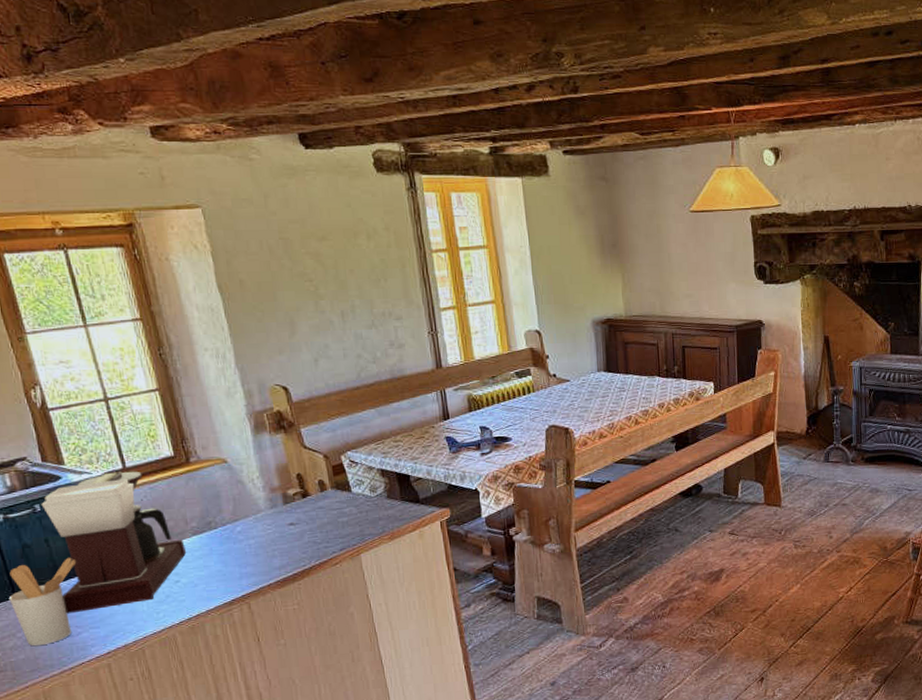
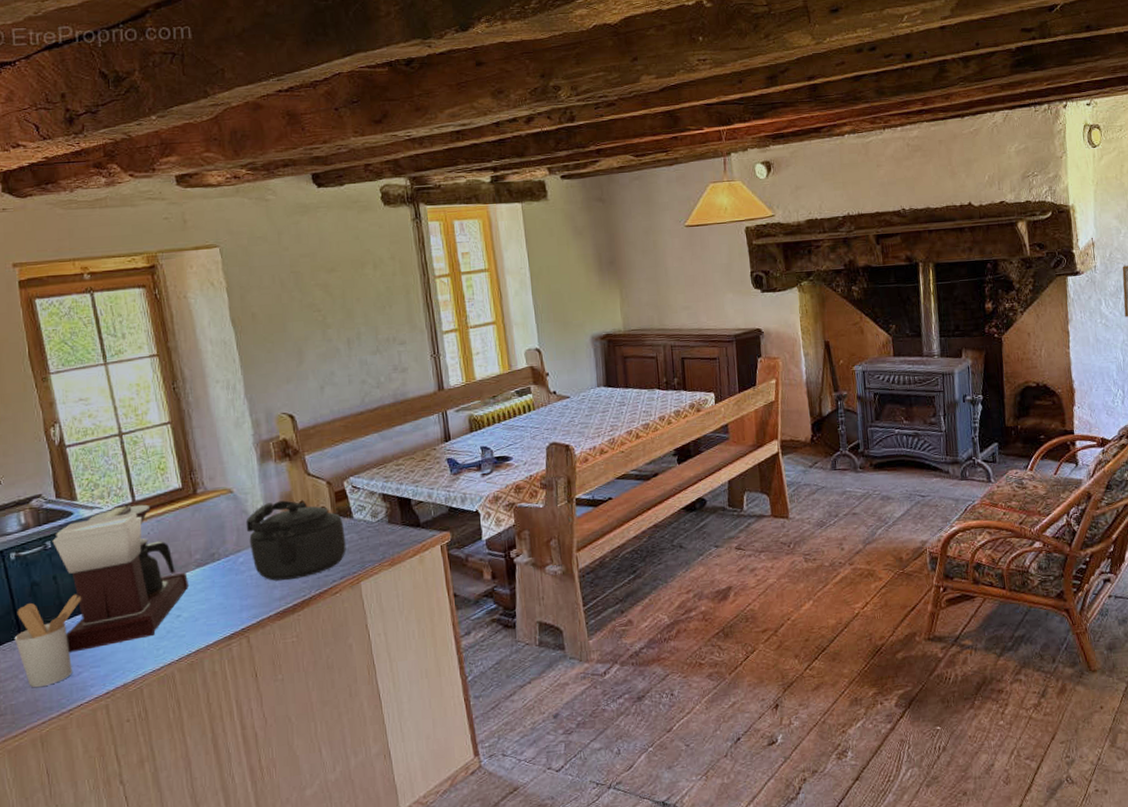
kettle: none [241,472,345,550] -> present [245,500,346,581]

